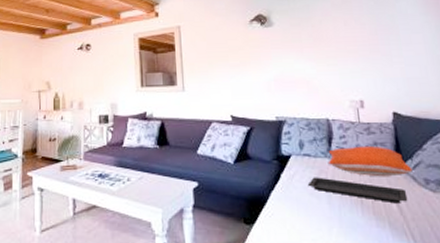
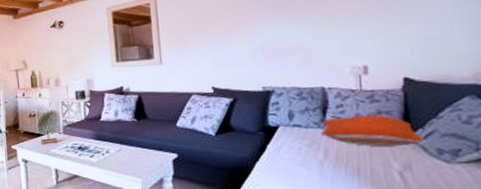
serving tray: present [307,177,408,204] -> none [296,148,415,175]

